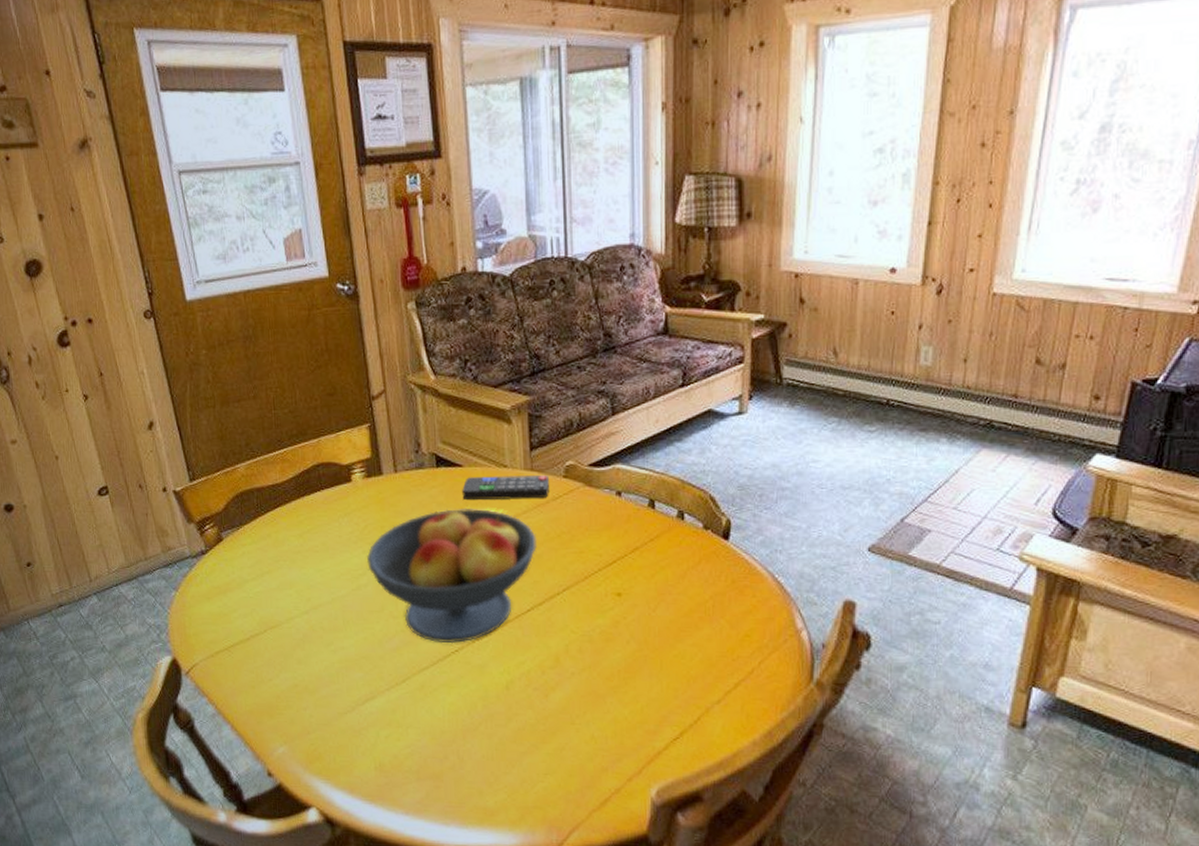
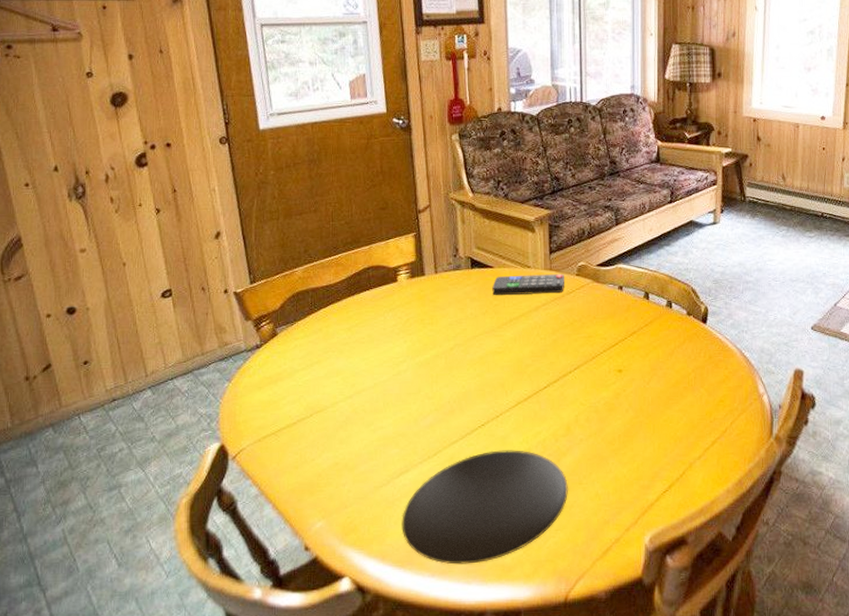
fruit bowl: present [367,508,537,644] -> none [408,302,553,419]
plate: none [369,680,559,804] -> present [401,450,569,565]

